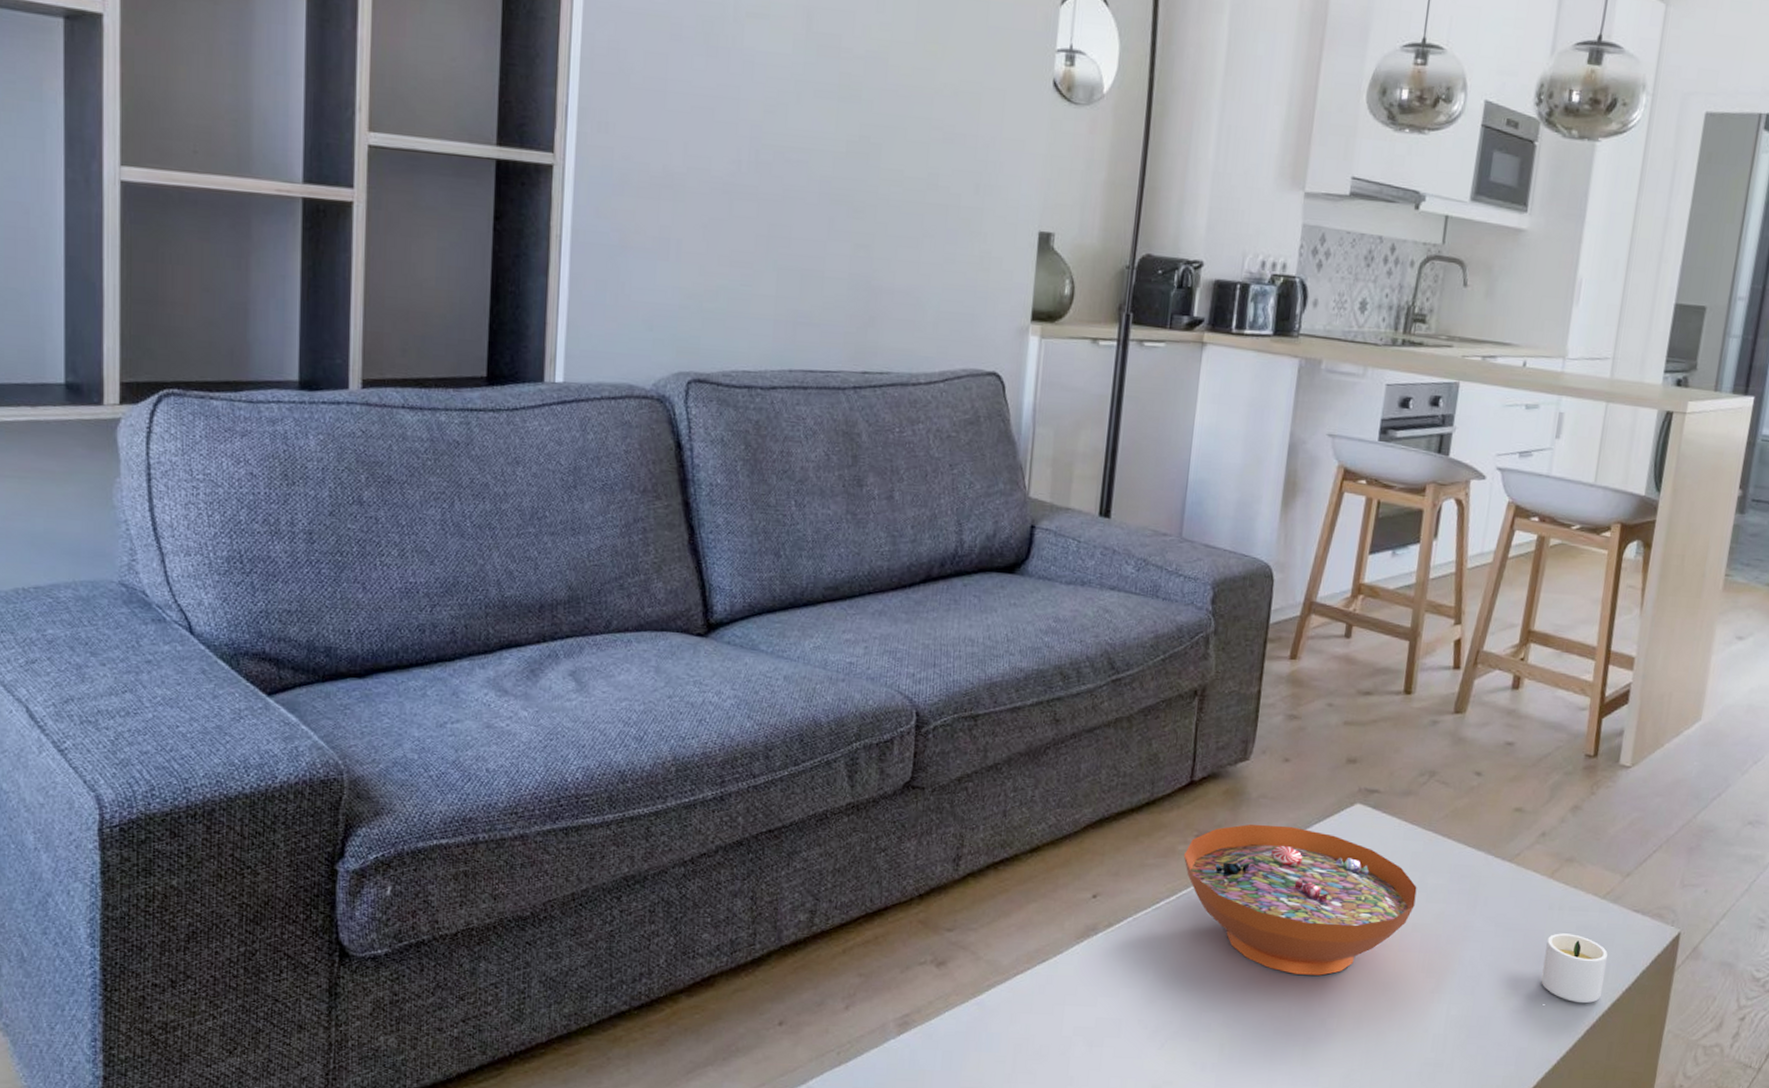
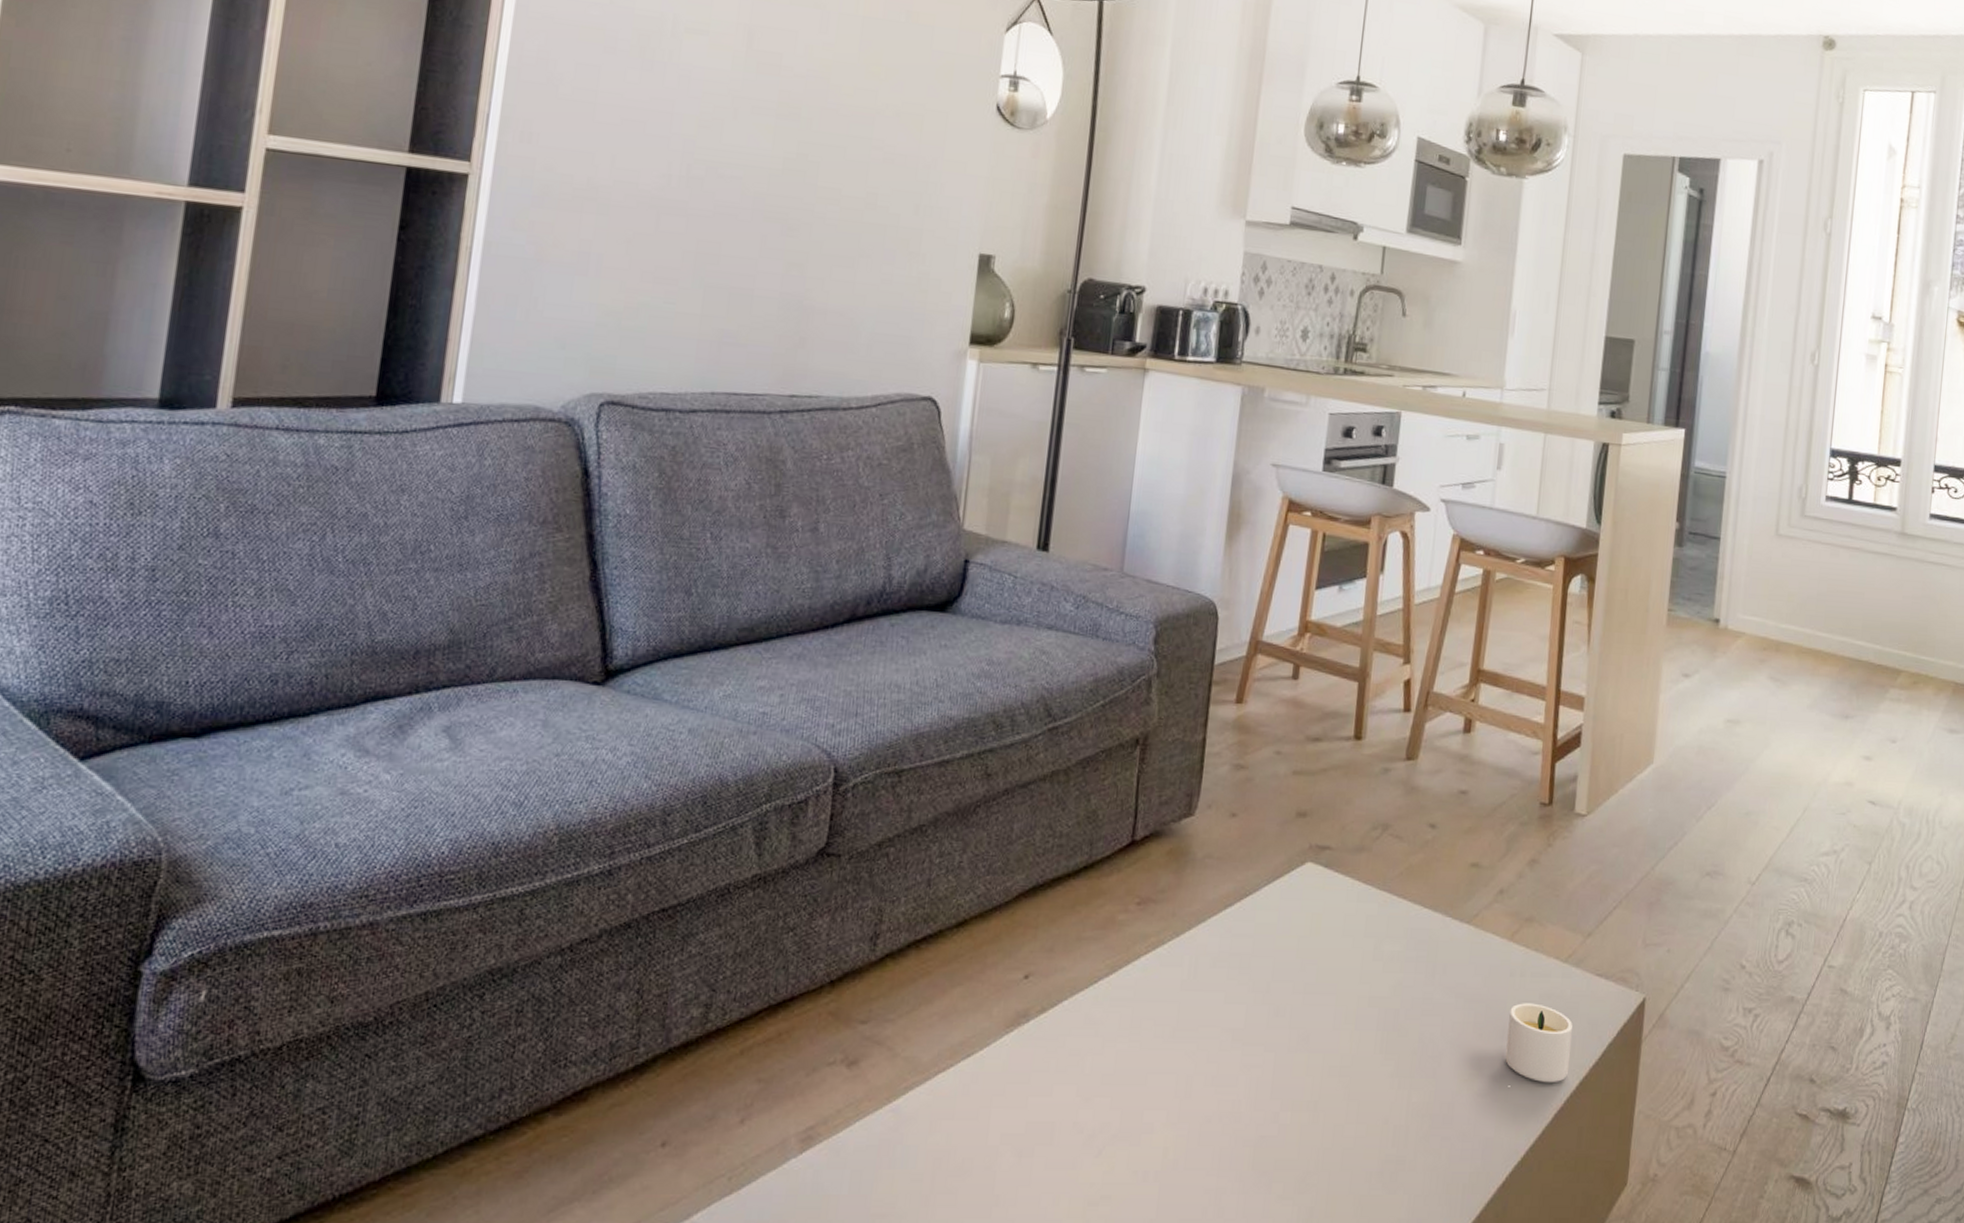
decorative bowl: present [1183,824,1417,976] -> none [1123,888,1373,1061]

